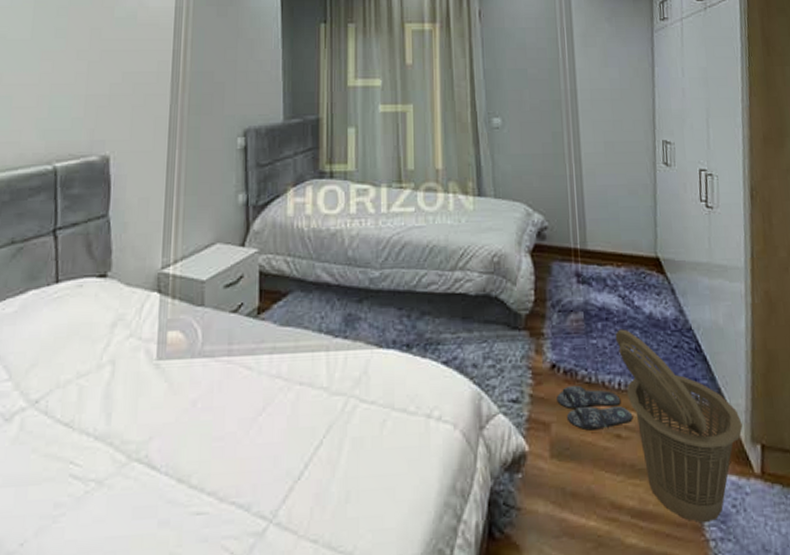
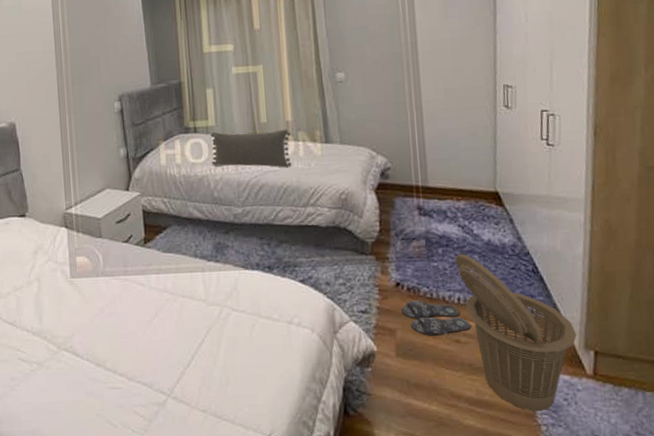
pillow: none [347,177,440,224] -> present [210,129,292,168]

